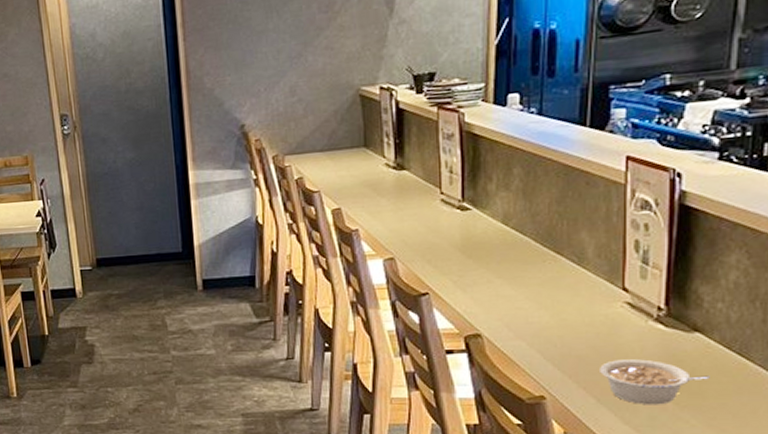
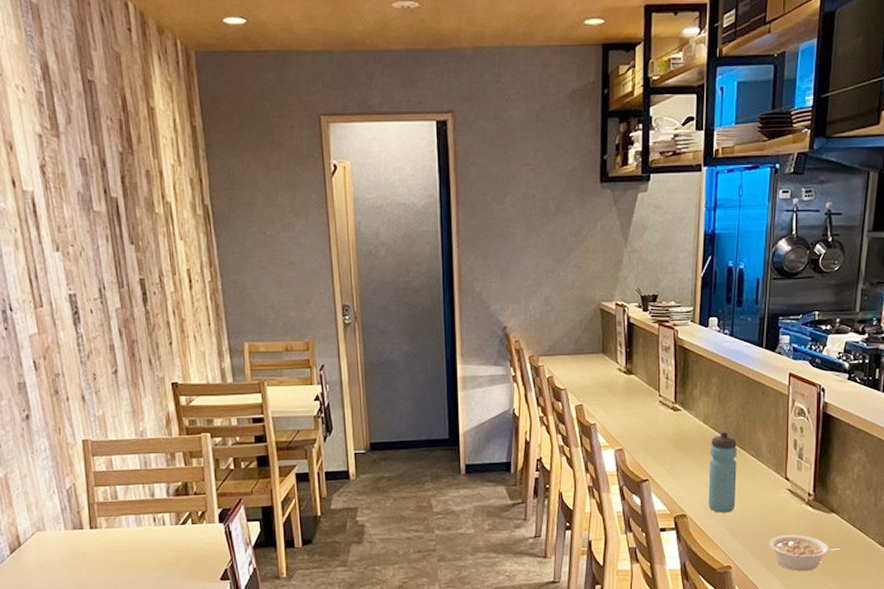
water bottle: none [511,233,551,332] -> present [708,431,737,513]

